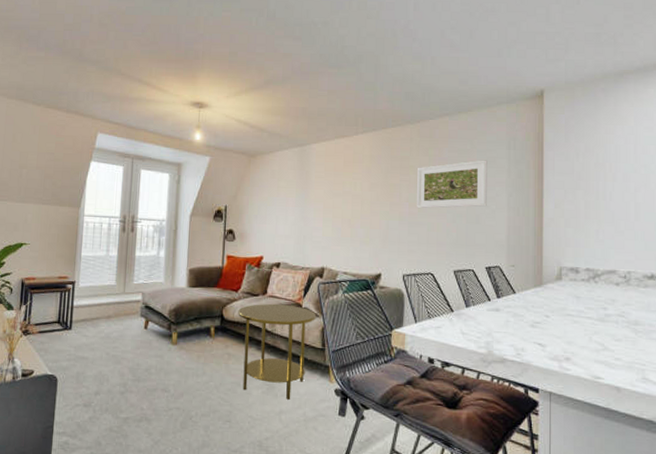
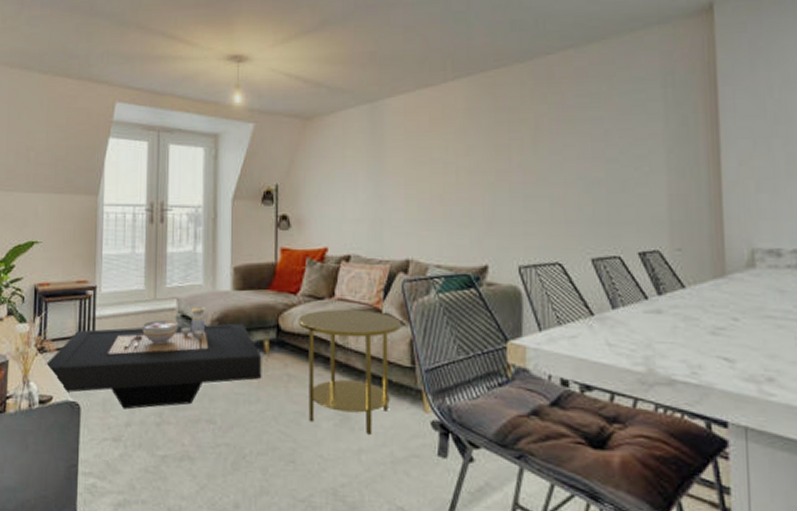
coffee table: none [28,300,209,381] -> present [45,307,262,410]
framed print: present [417,160,488,209] -> none [533,104,636,176]

